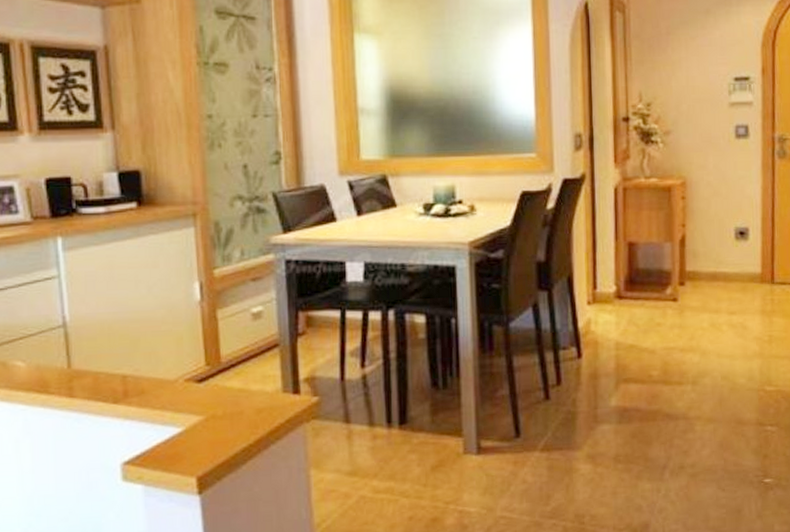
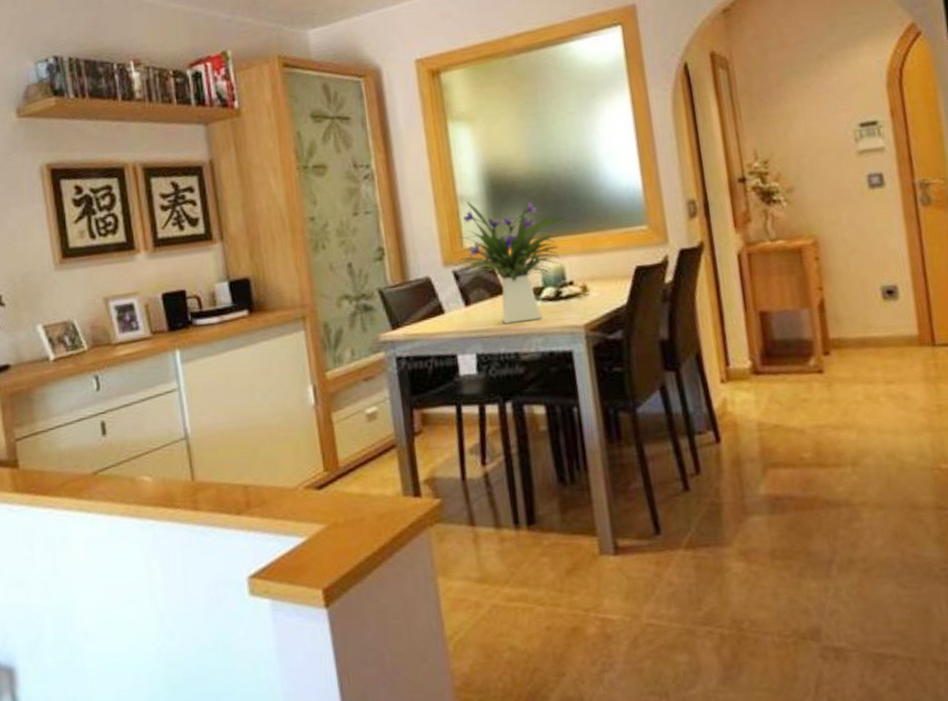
flower arrangement: none [350,114,460,236] -> present [453,200,565,324]

